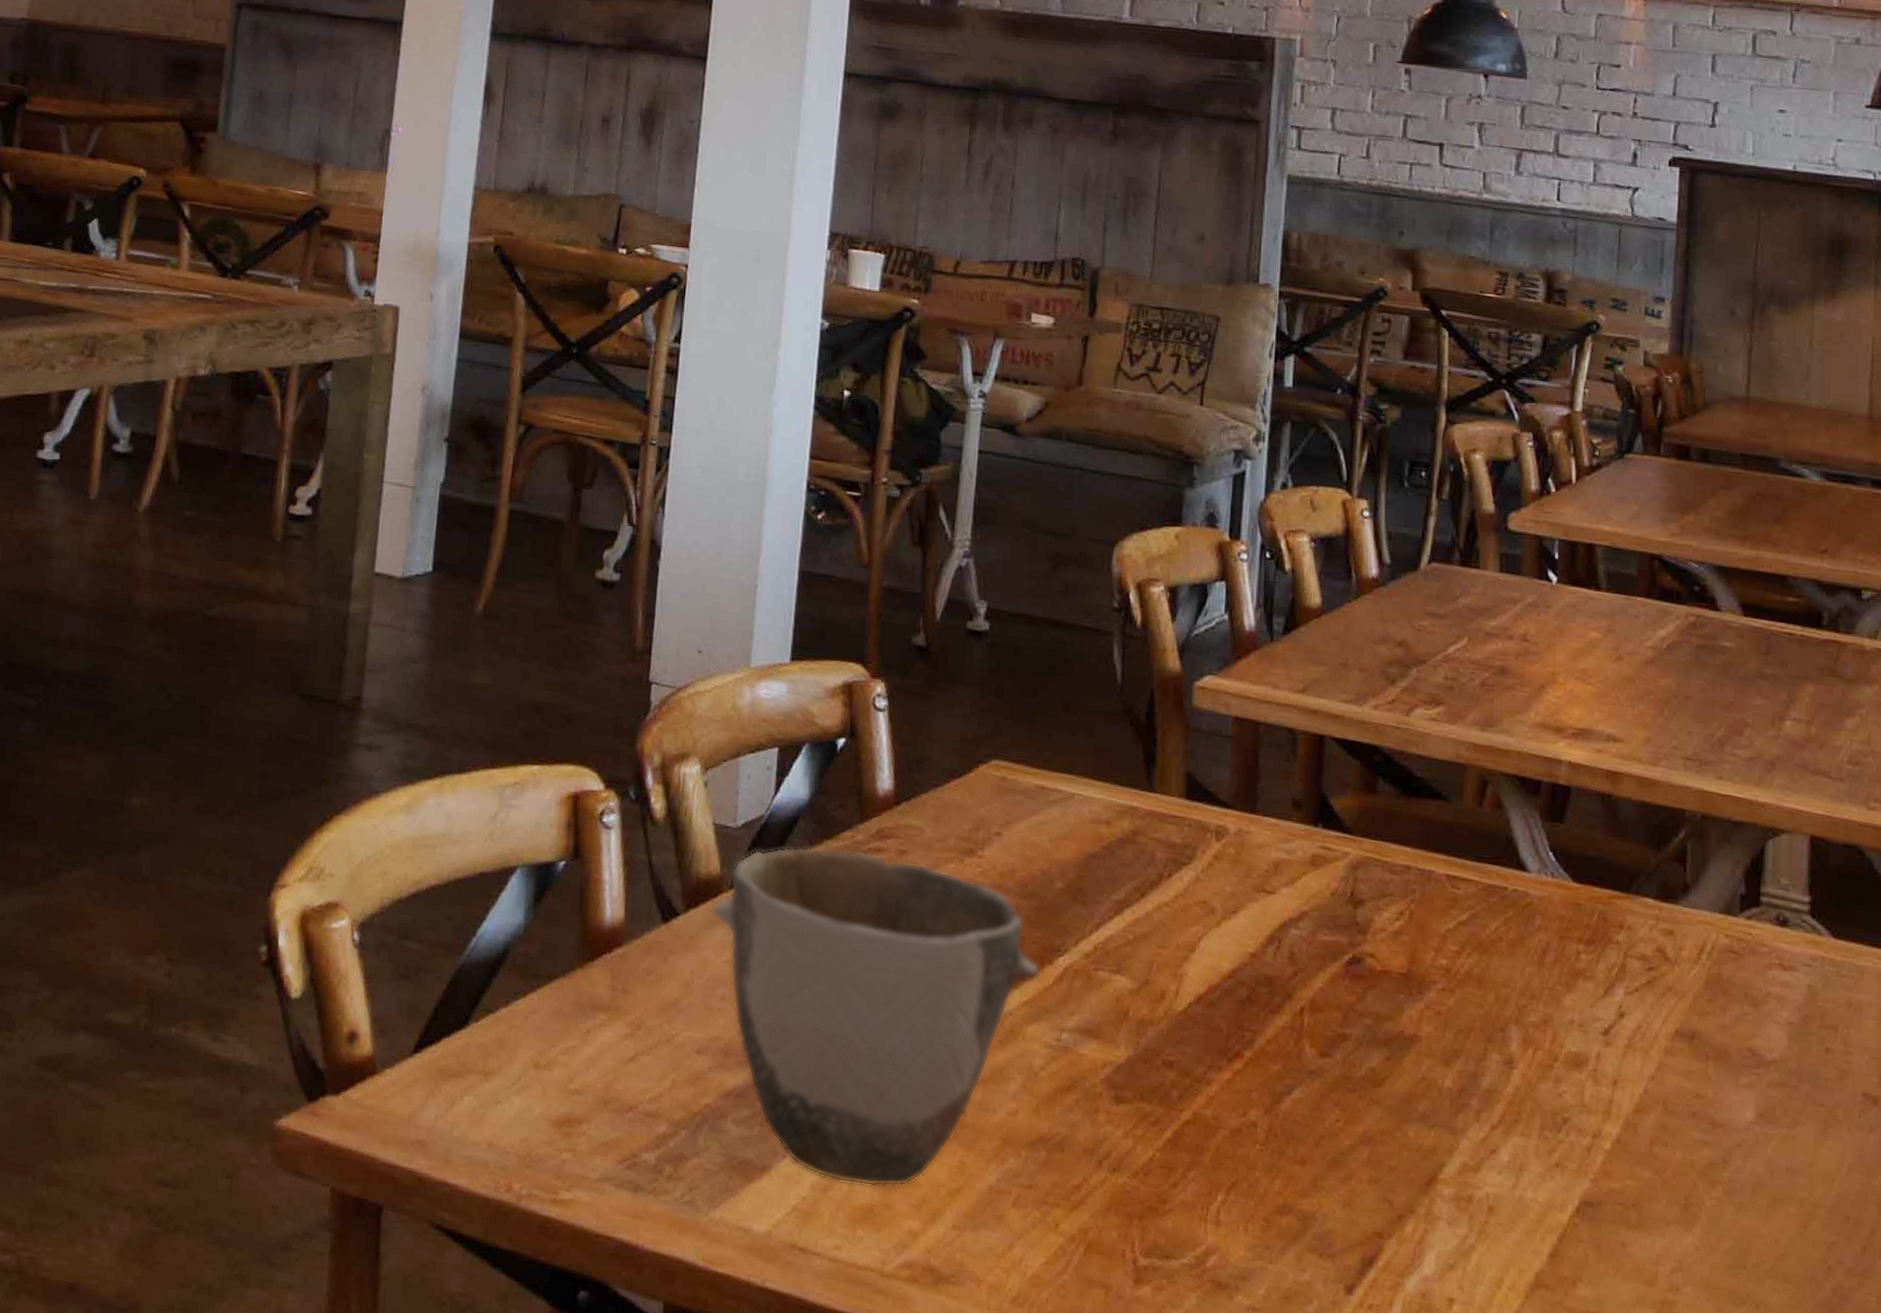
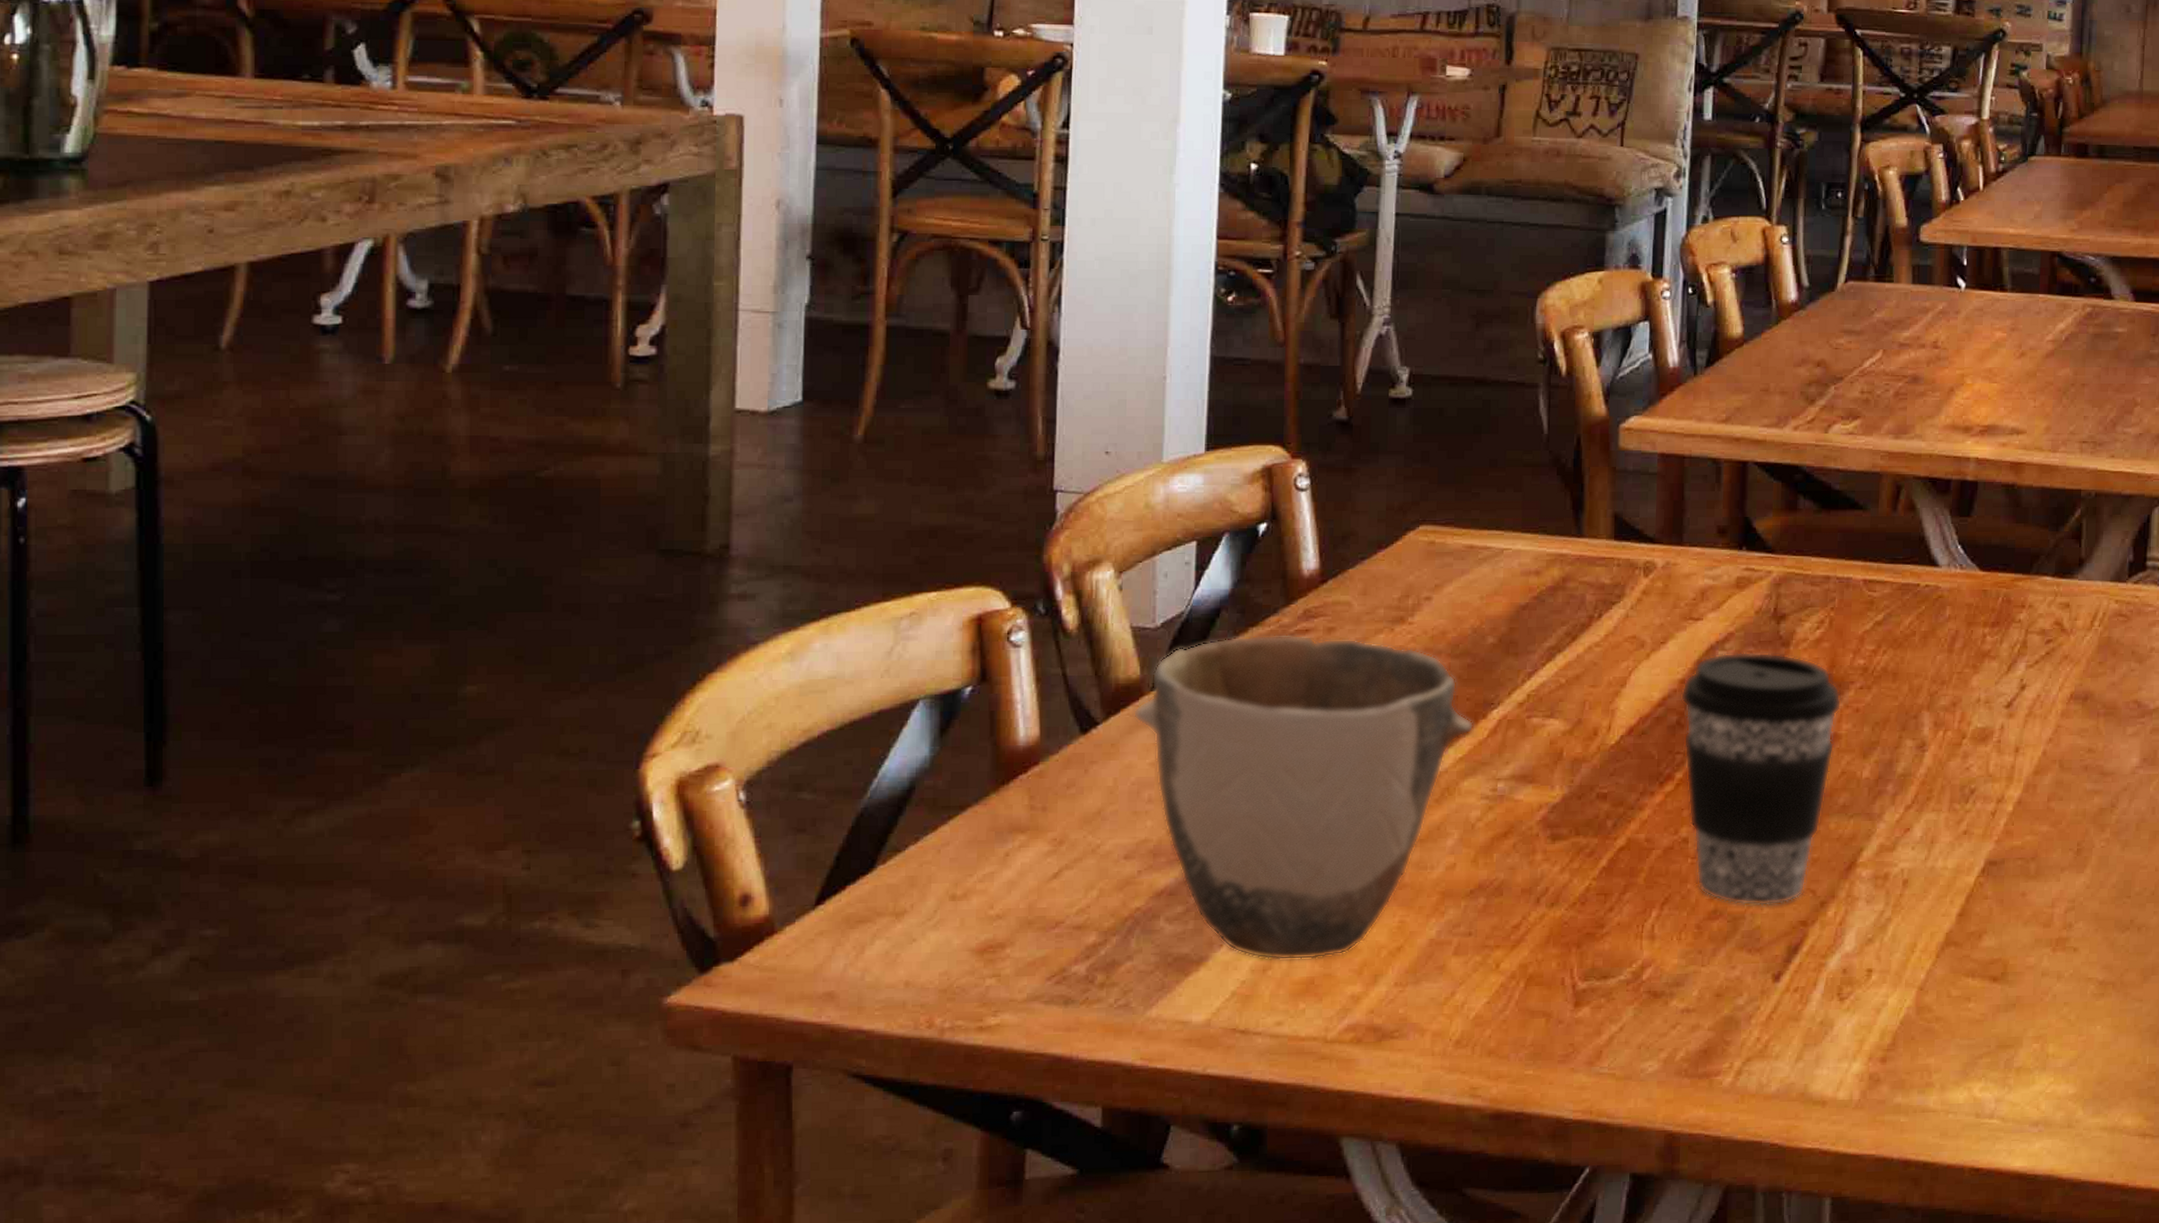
coffee cup: none [1251,931,1422,1211] -> present [1680,651,1842,907]

